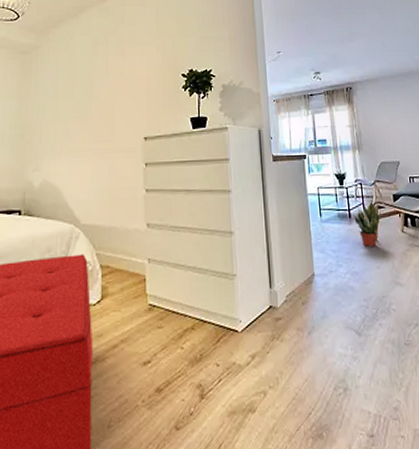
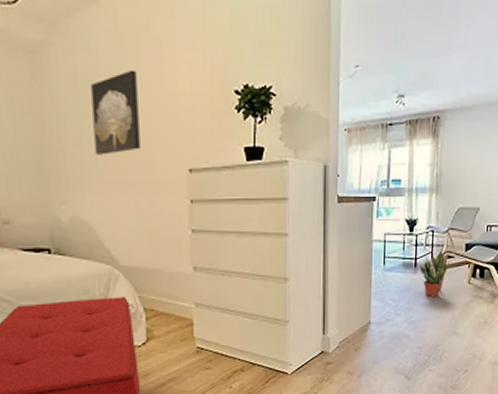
wall art: none [67,62,104,128] -> present [91,69,140,155]

